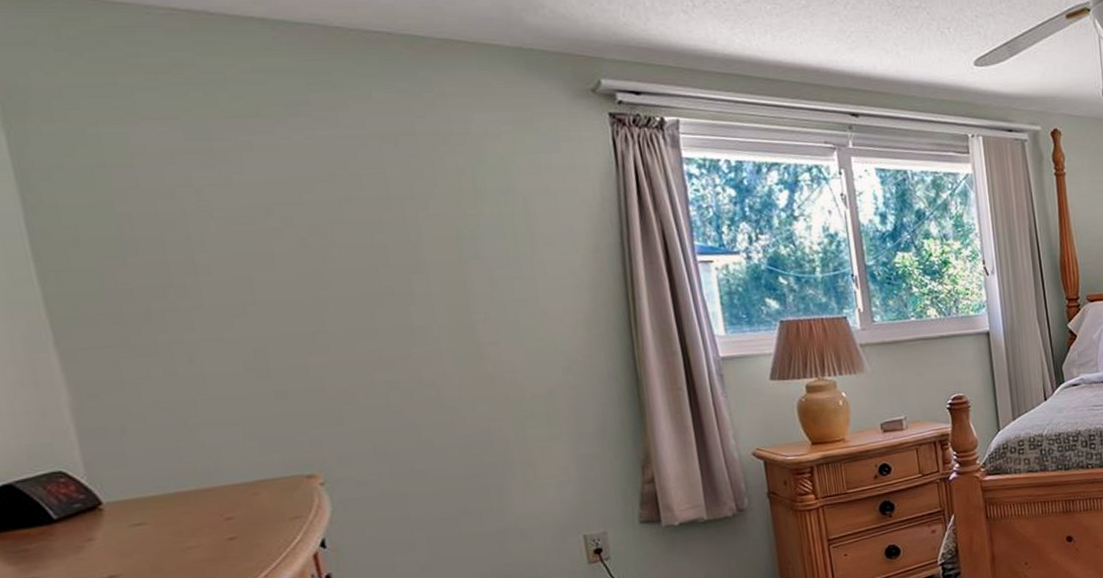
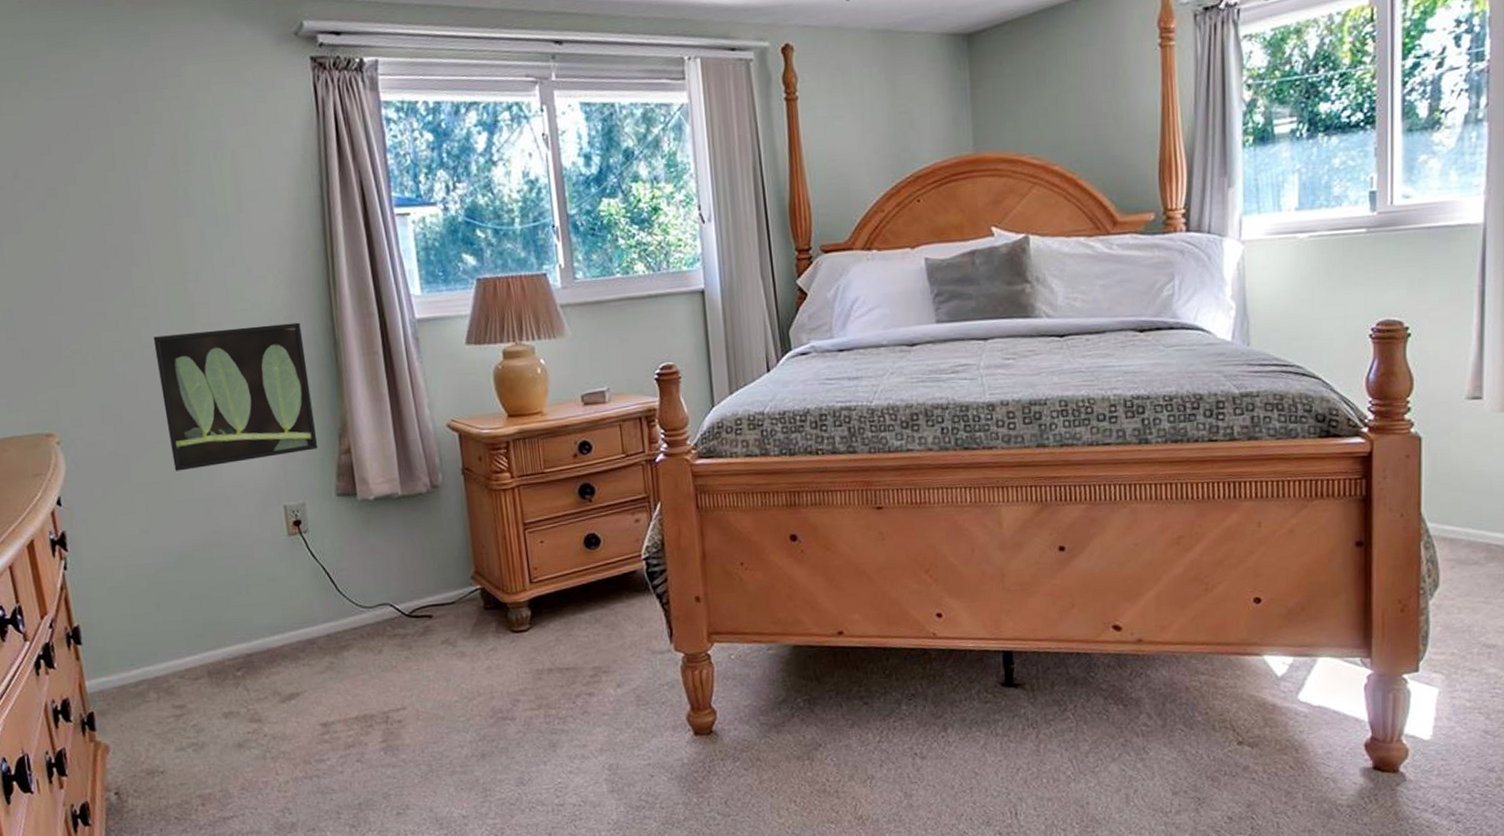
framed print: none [435,361,620,507] -> present [153,322,318,471]

